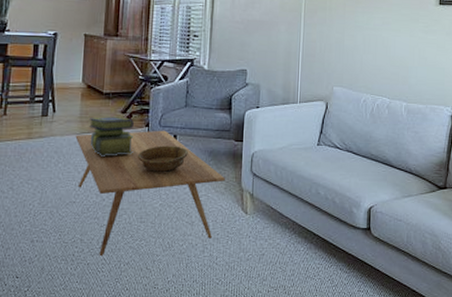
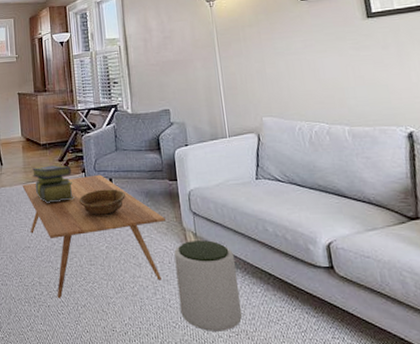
plant pot: none [226,201,285,287] -> present [174,240,242,331]

